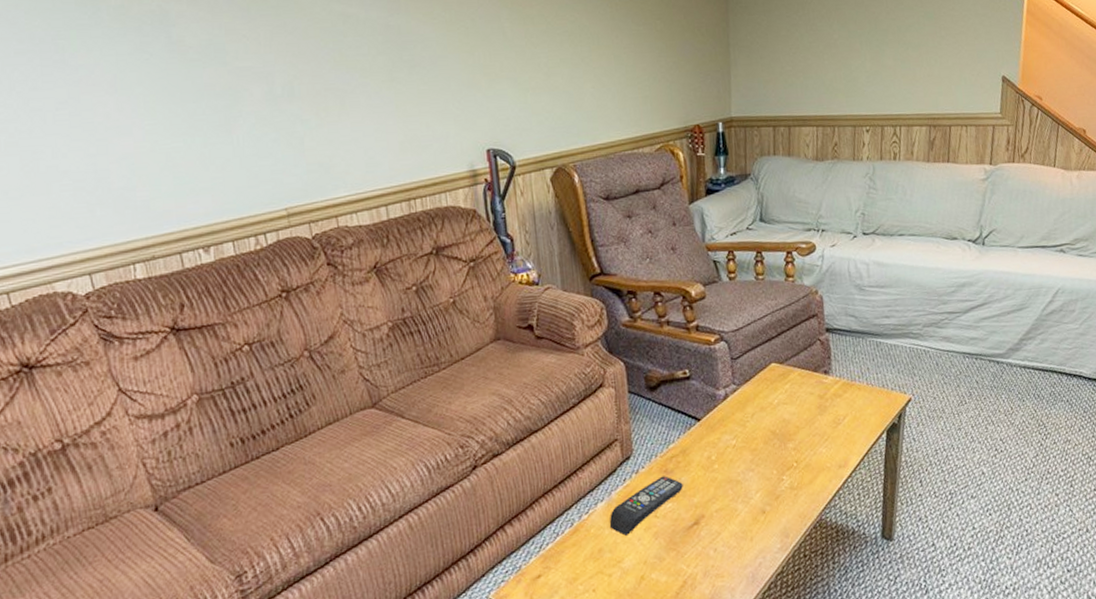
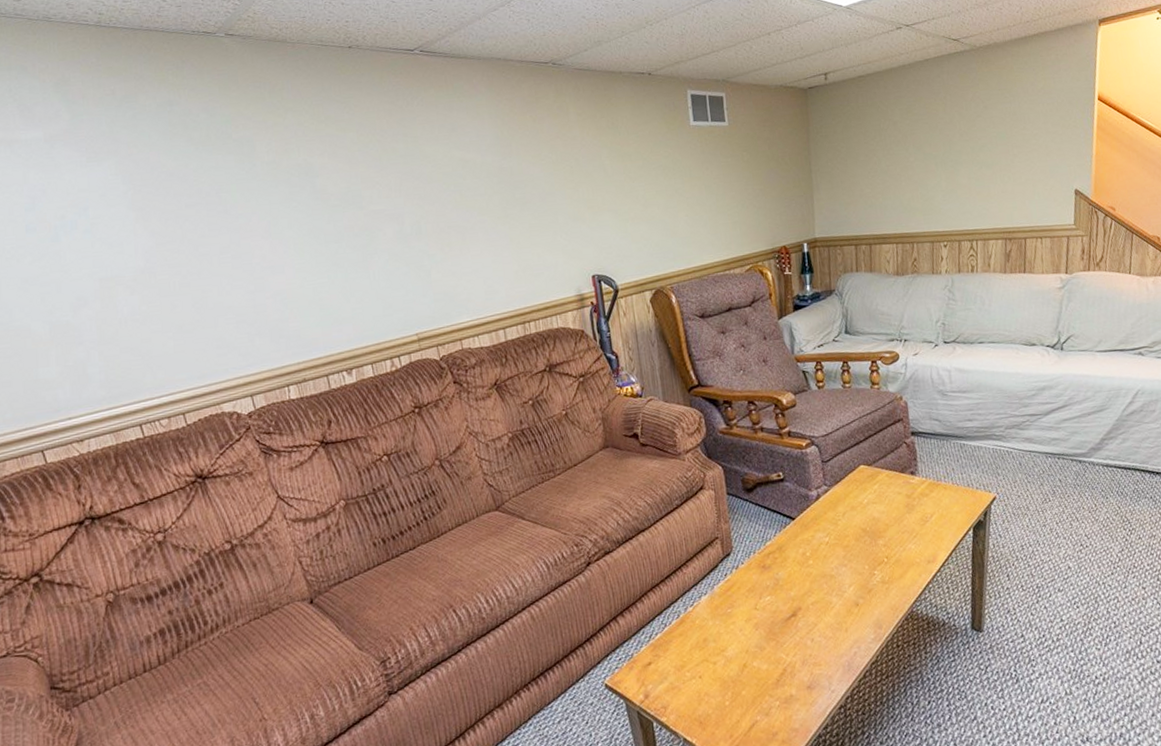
remote control: present [609,476,683,536] -> none [712,571,780,626]

